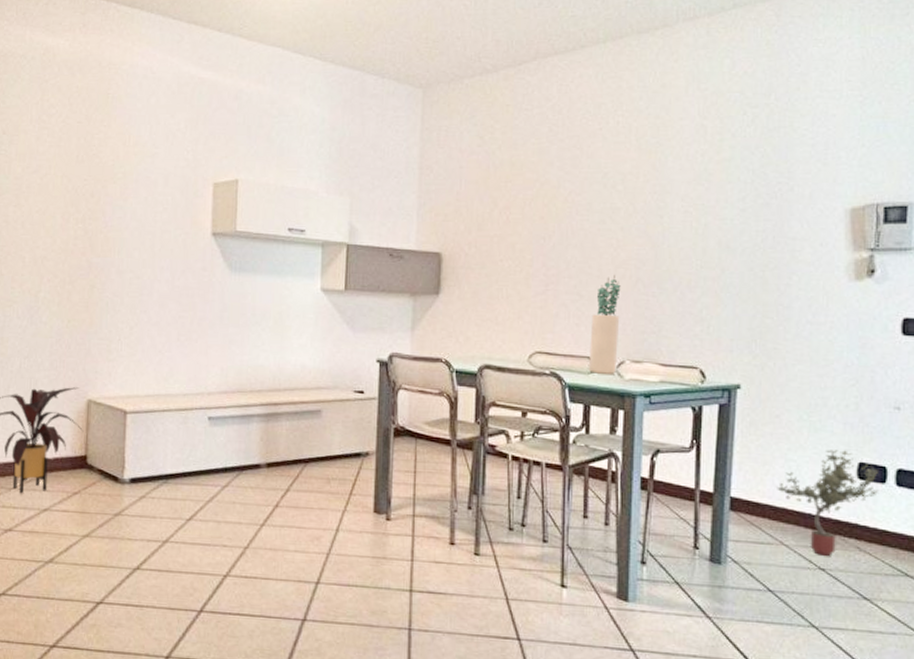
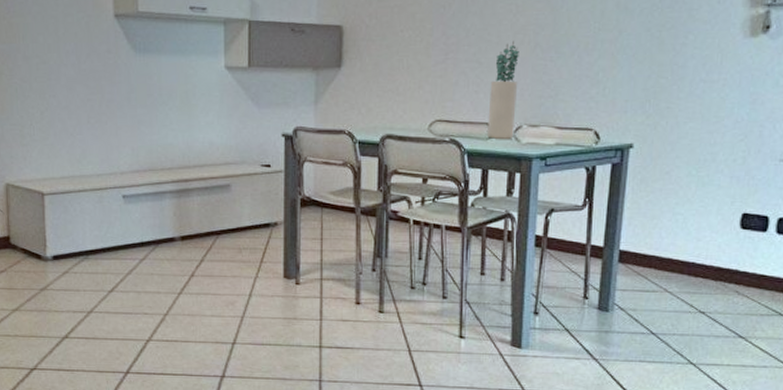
potted tree: present [777,449,878,556] -> none [664,202,760,300]

